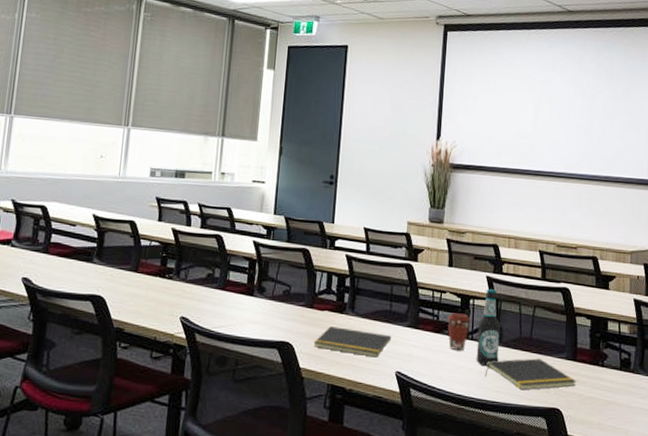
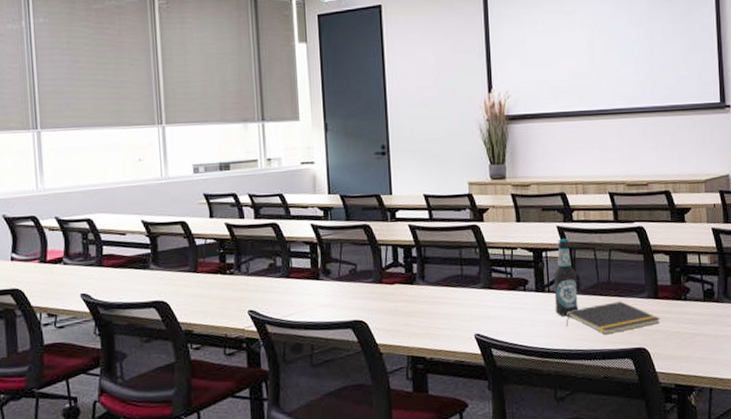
notepad: present [313,326,392,358] -> none [387,298,467,324]
coffee cup: present [447,313,470,350] -> none [521,267,545,305]

